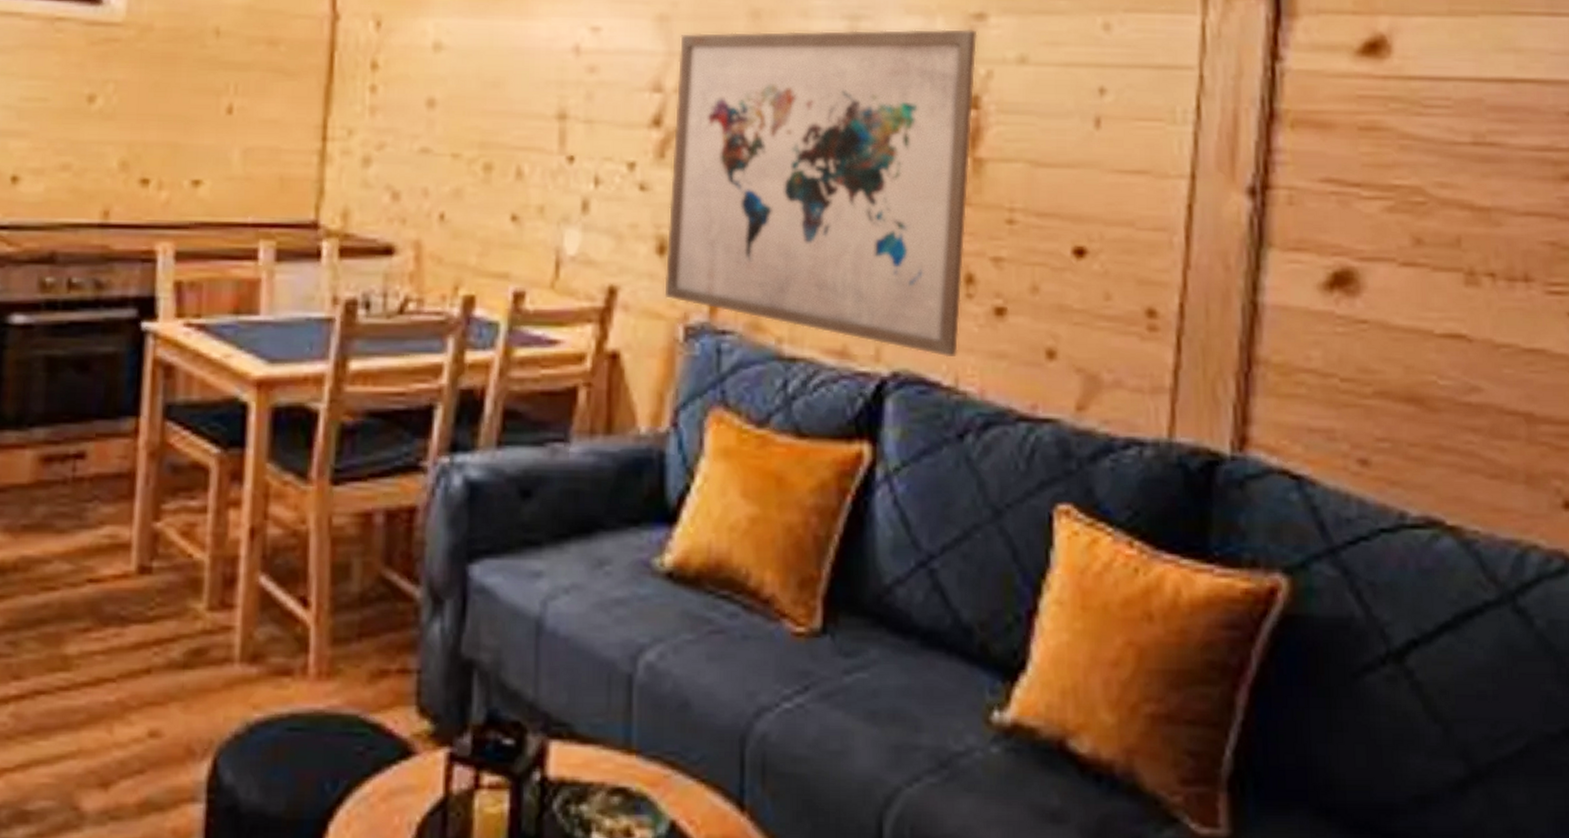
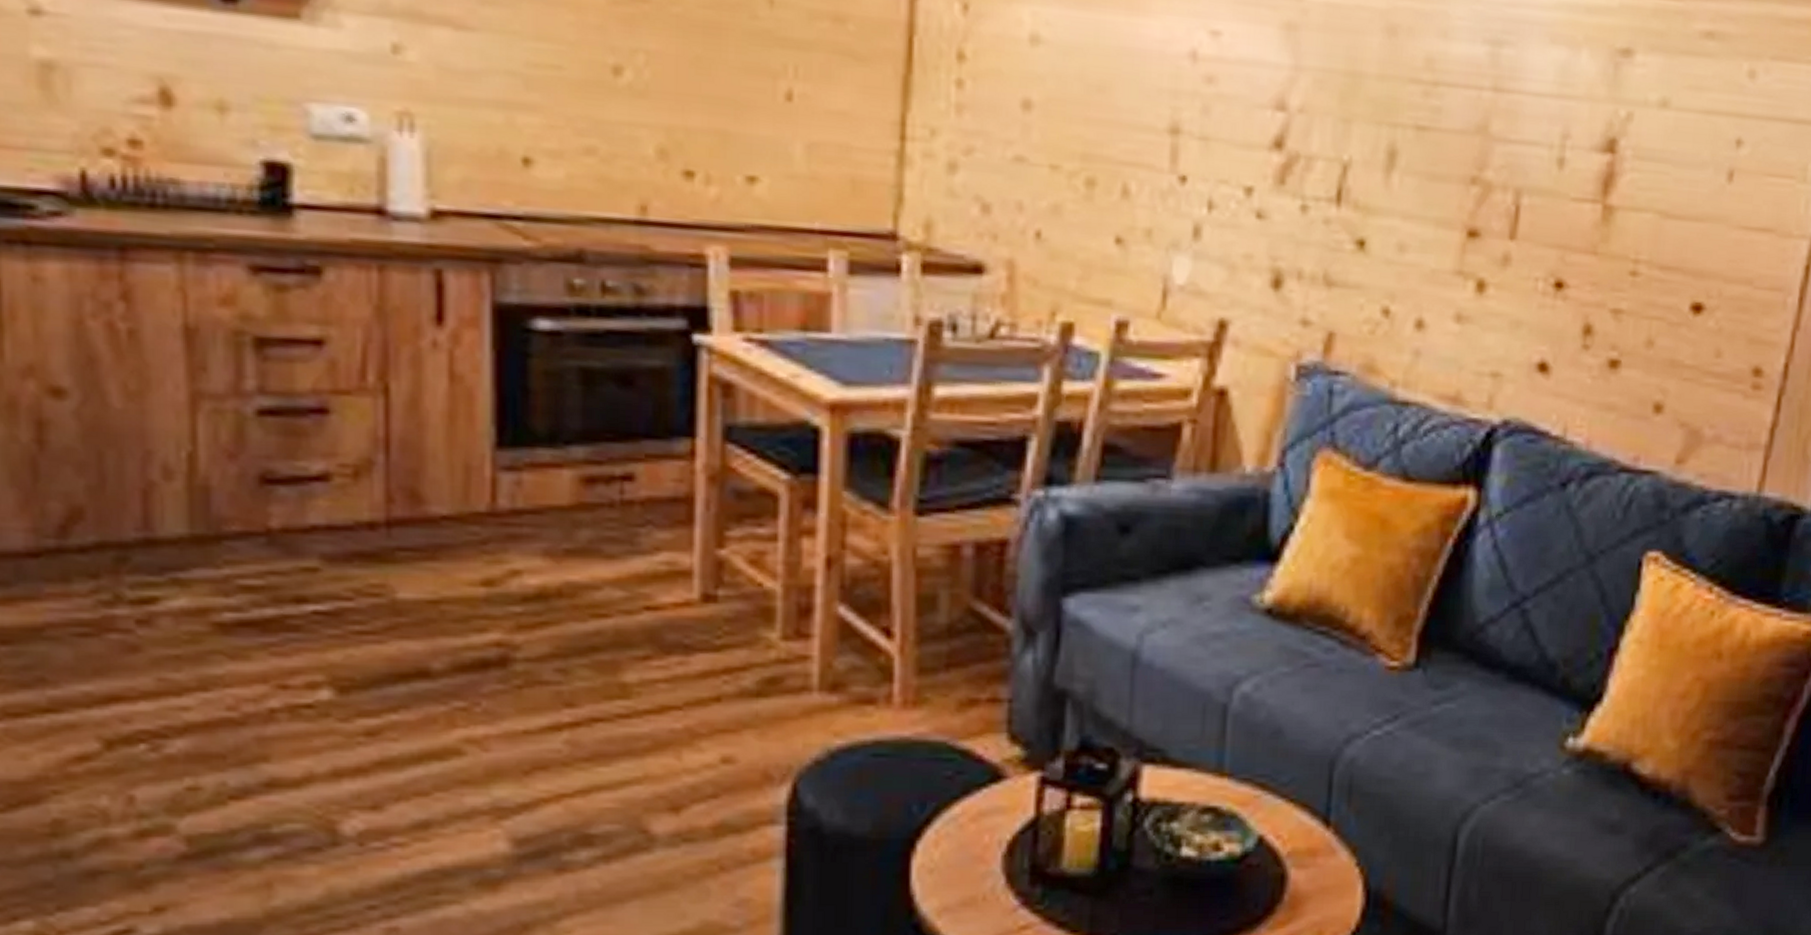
wall art: present [664,28,978,358] -> none [1277,46,1622,408]

